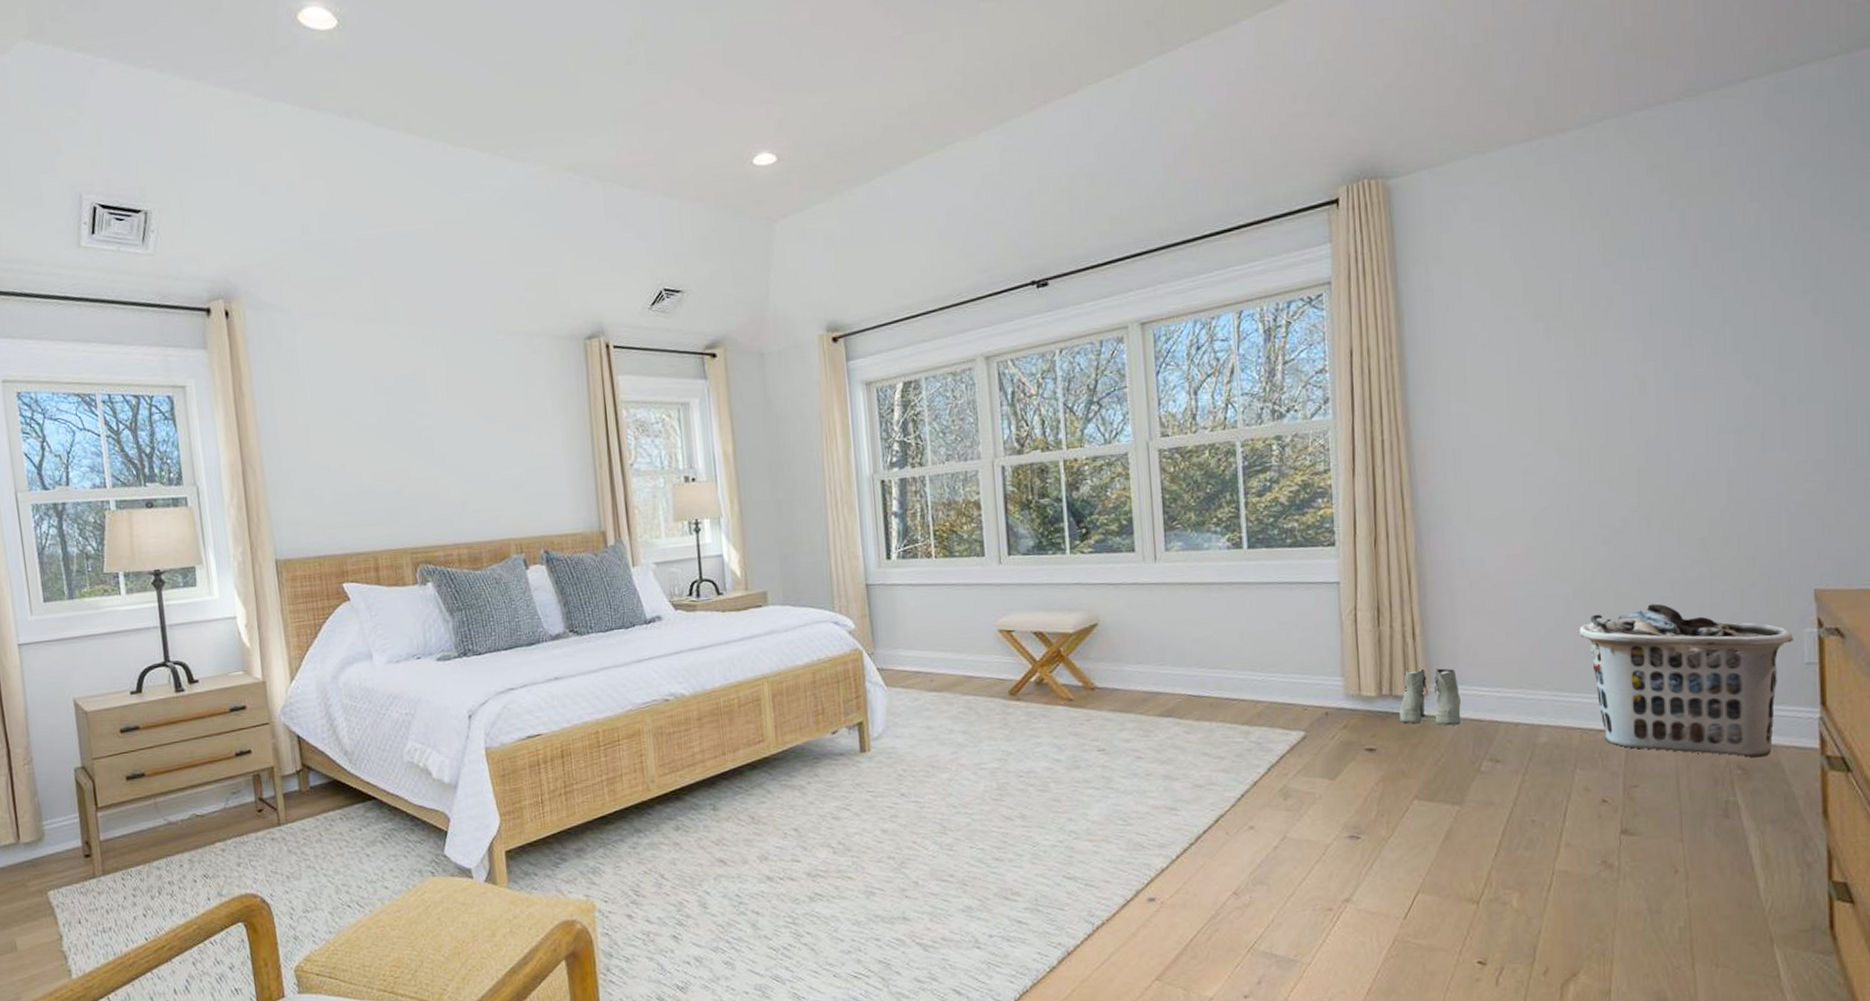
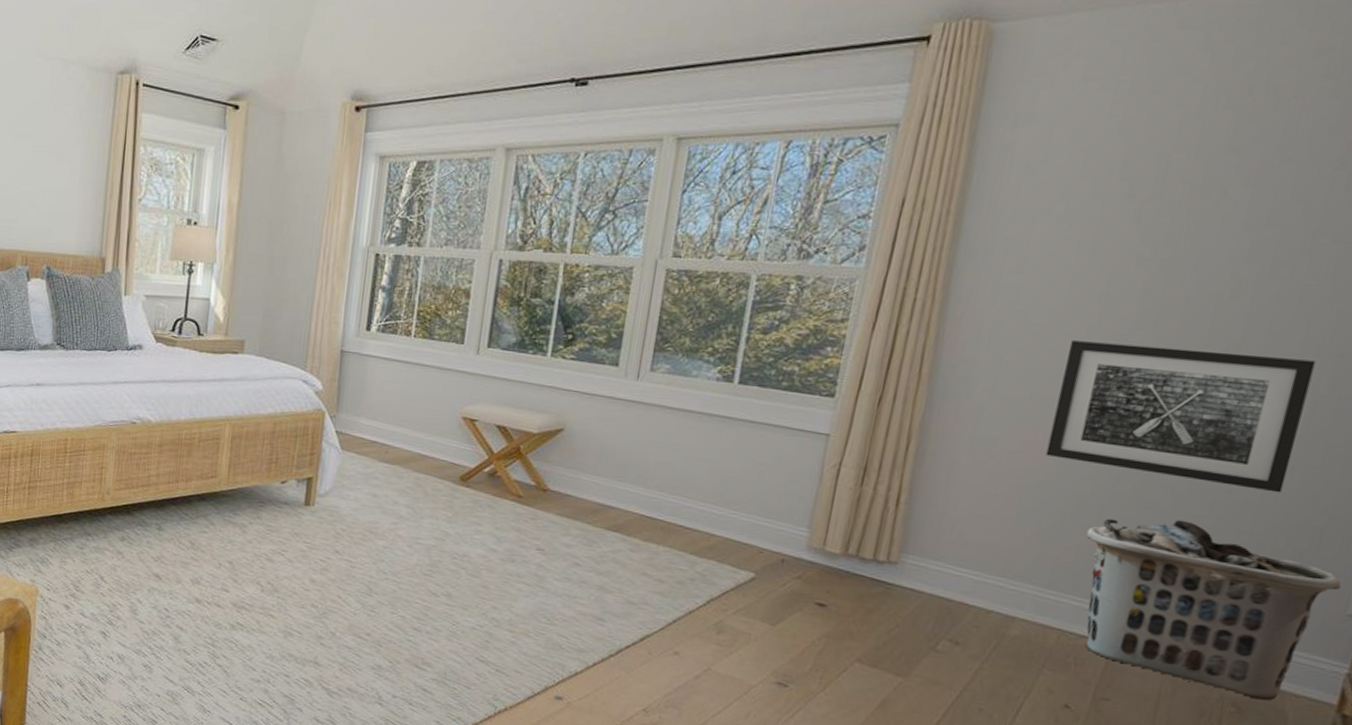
boots: present [1399,667,1461,726] -> none [860,533,935,600]
wall art: none [1521,439,1725,567] -> present [1045,340,1316,493]

